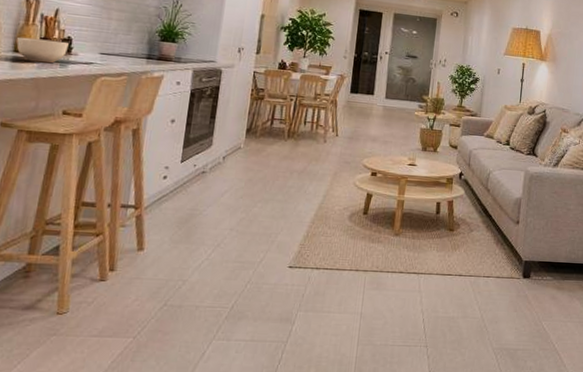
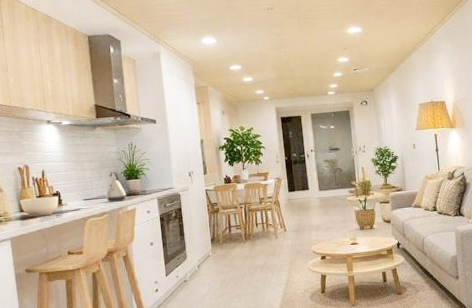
kettle: none [129,27,157,65] -> present [105,171,127,202]

